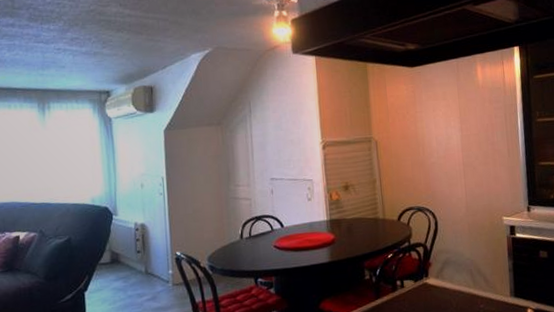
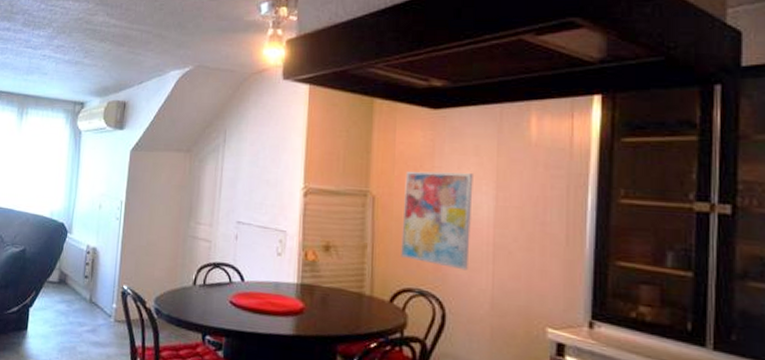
wall art: none [397,114,448,187] -> present [401,171,473,271]

